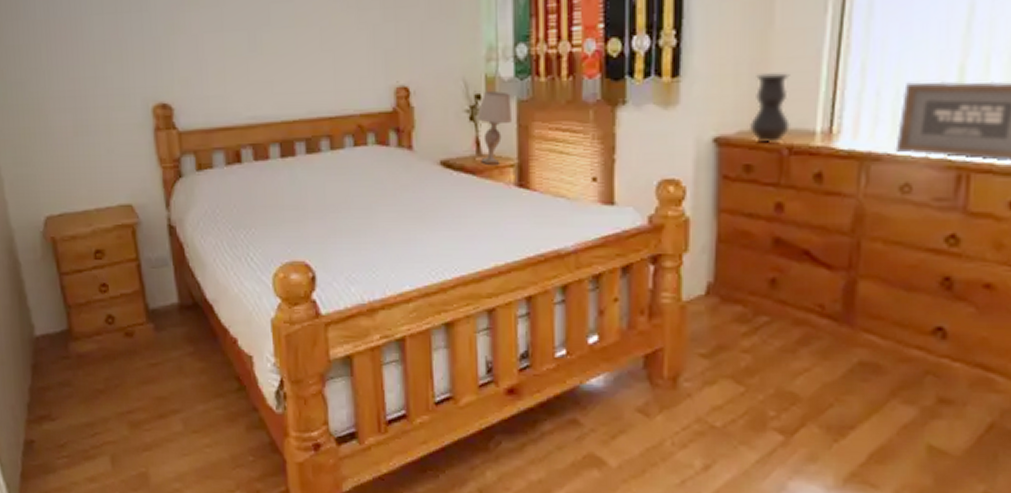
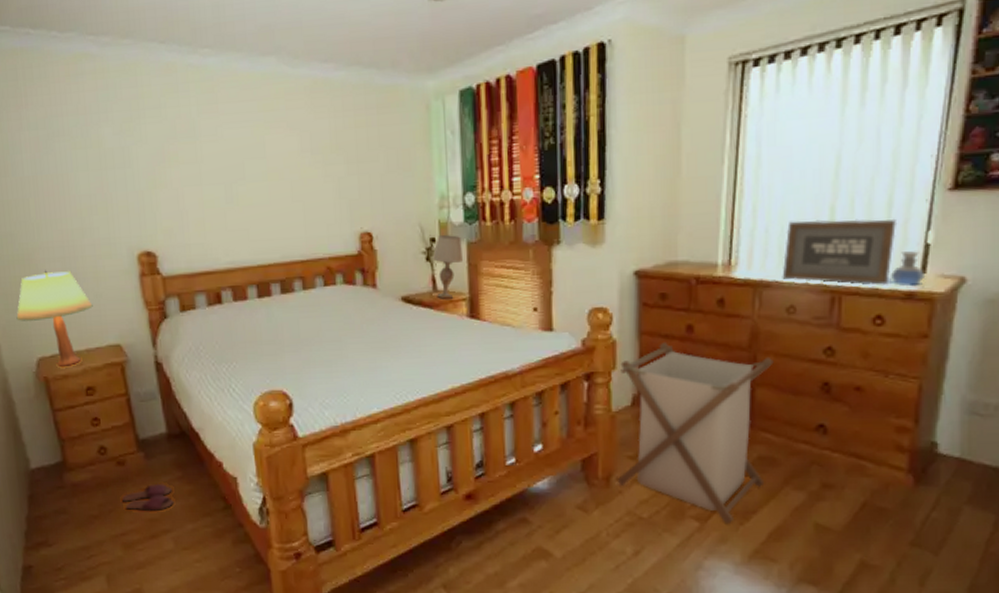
table lamp: none [24,121,104,226] -> present [16,270,93,367]
slippers: none [130,358,184,388] -> present [122,483,174,511]
laundry basket: none [687,223,882,439] -> present [618,343,774,523]
vase: present [750,73,790,144] -> none [664,215,697,275]

